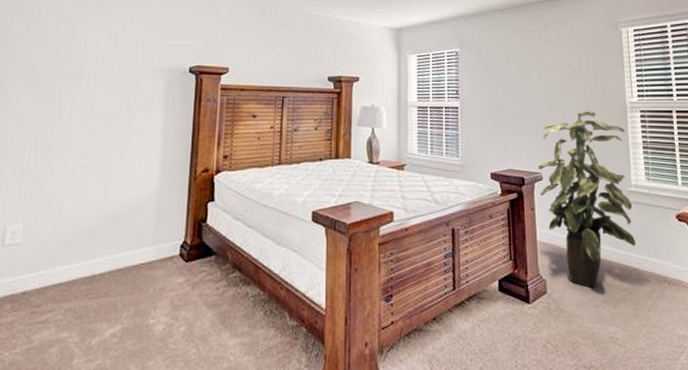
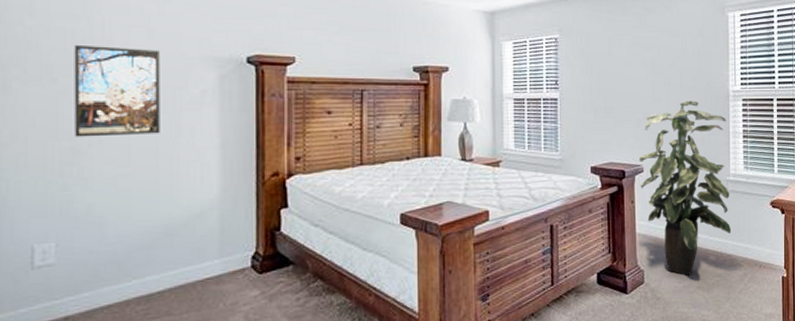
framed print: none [48,56,121,133] -> present [74,44,160,137]

